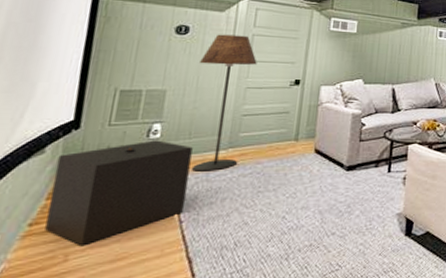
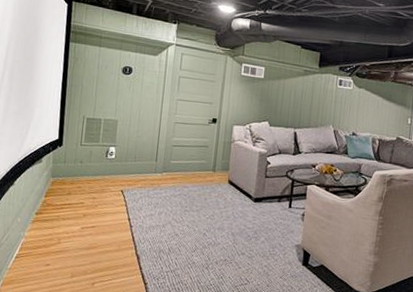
subwoofer: present [45,140,193,247] -> none [45,160,138,235]
floor lamp: present [192,34,257,171] -> none [138,75,183,190]

